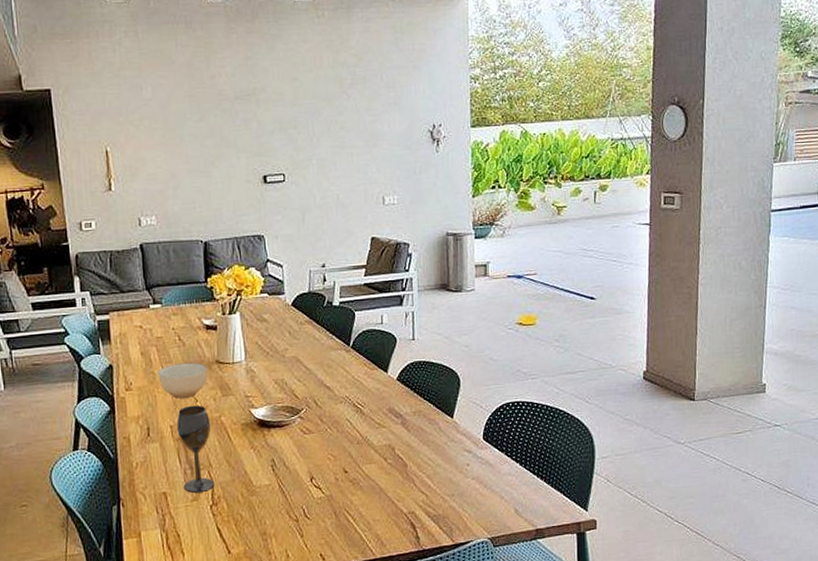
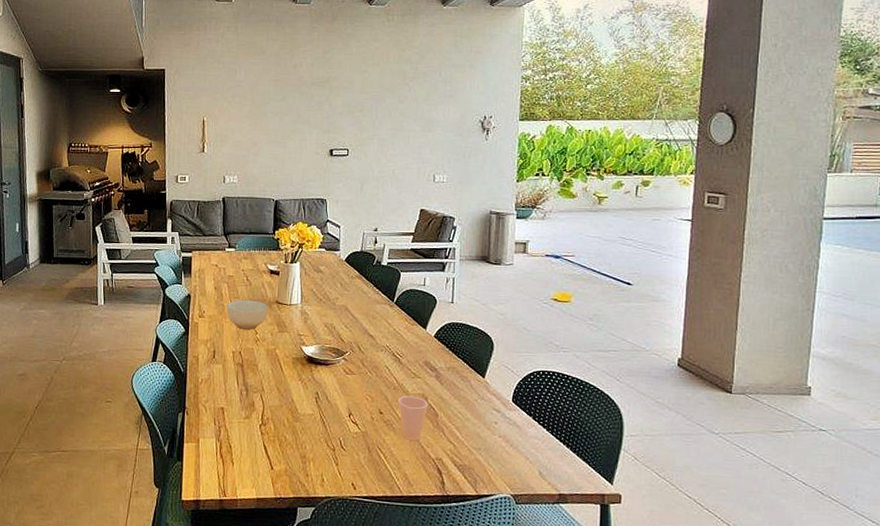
wine glass: present [176,405,215,493] -> none [237,336,267,412]
cup: none [363,448,396,497] -> present [397,395,428,440]

